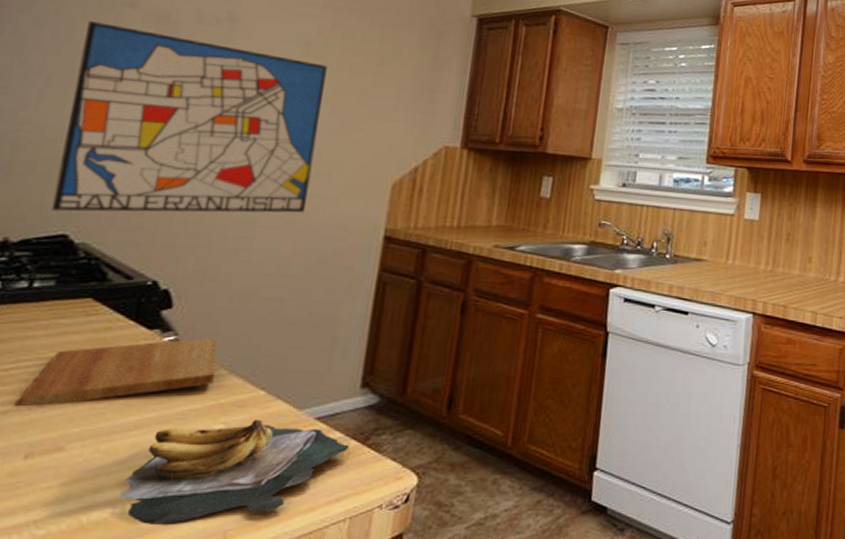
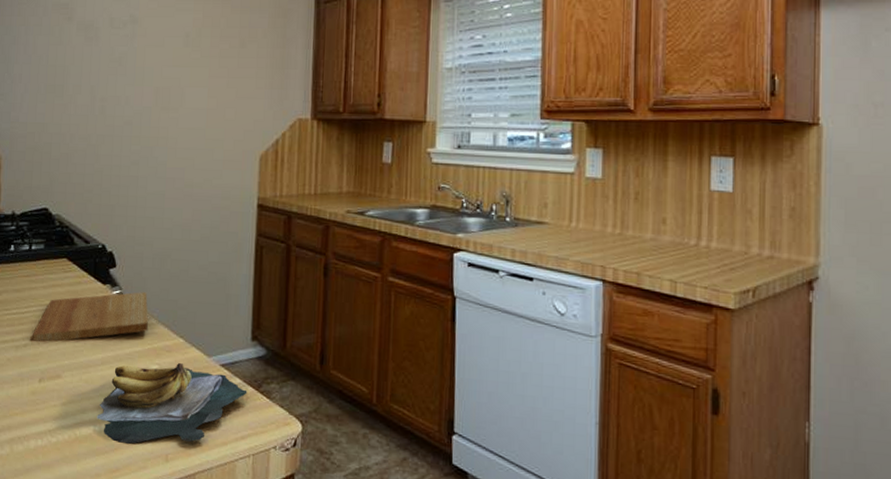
wall art: present [51,21,328,213] -> none [36,36,203,190]

